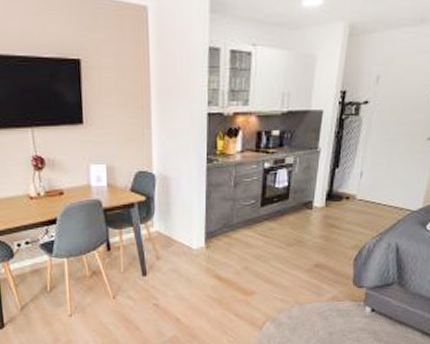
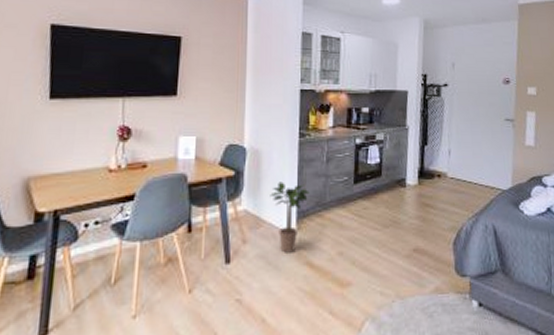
potted plant: none [180,206,217,268] -> present [270,182,309,253]

